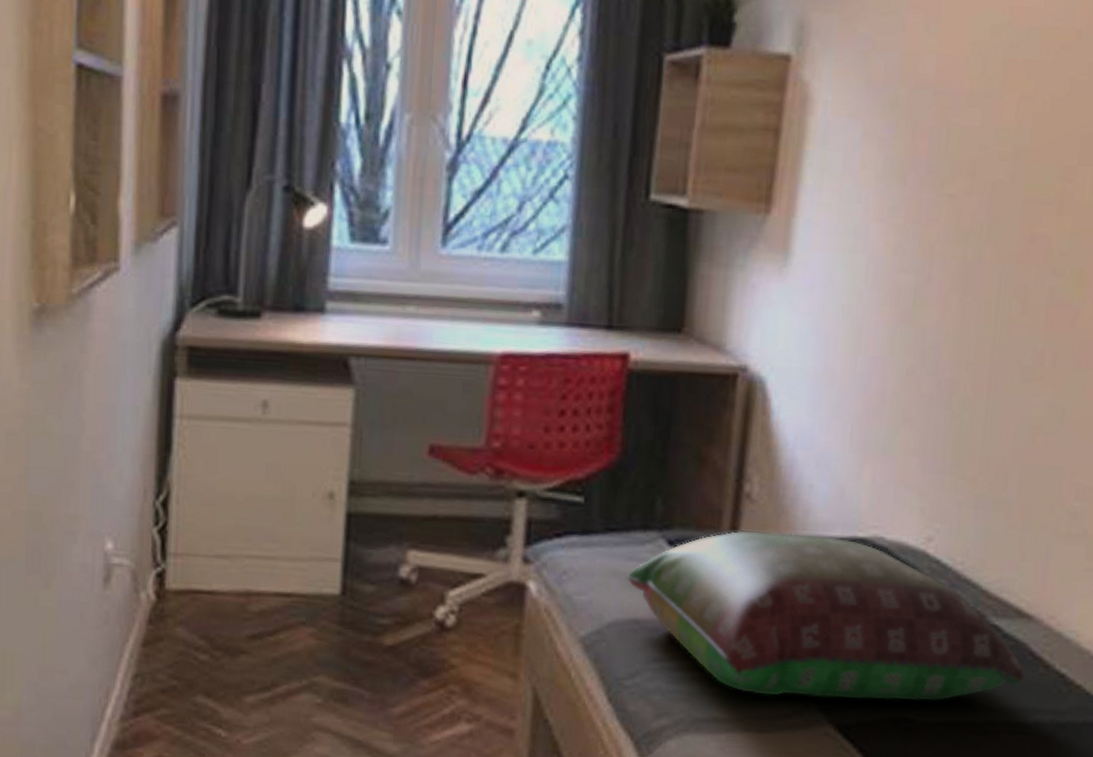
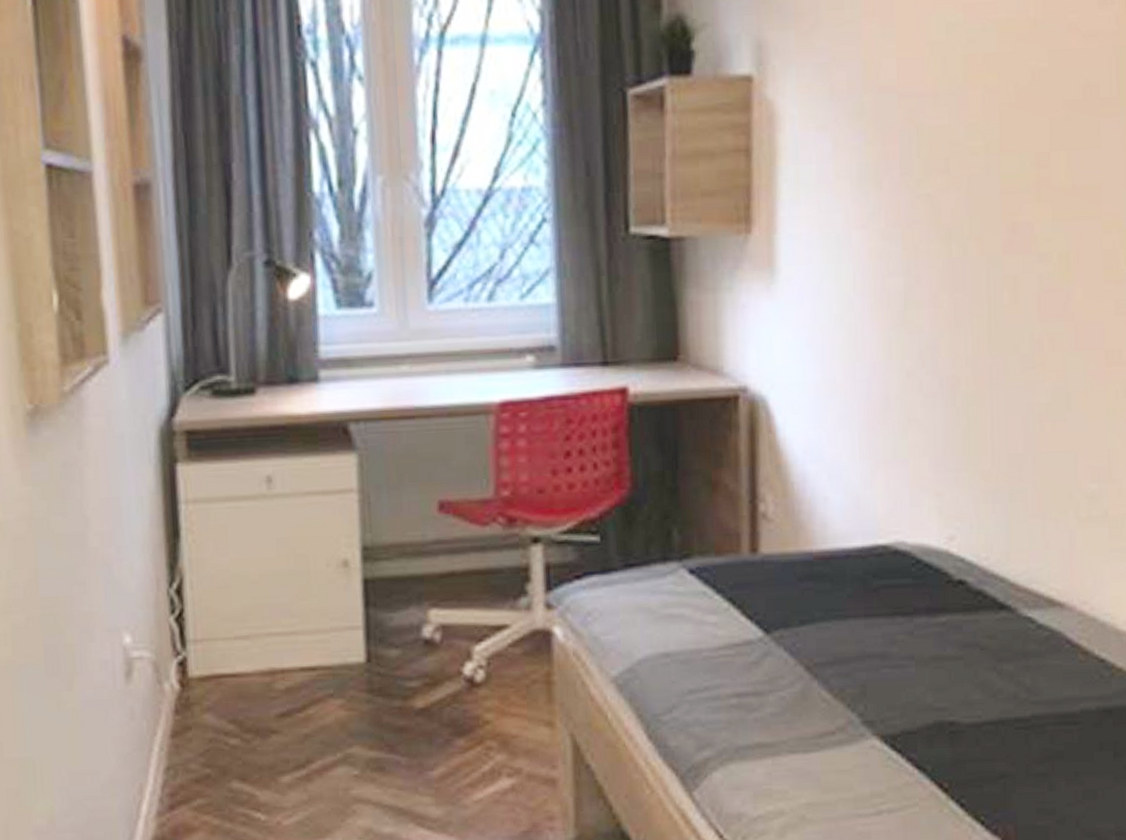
pillow: present [626,530,1025,701] -> none [651,547,1065,715]

